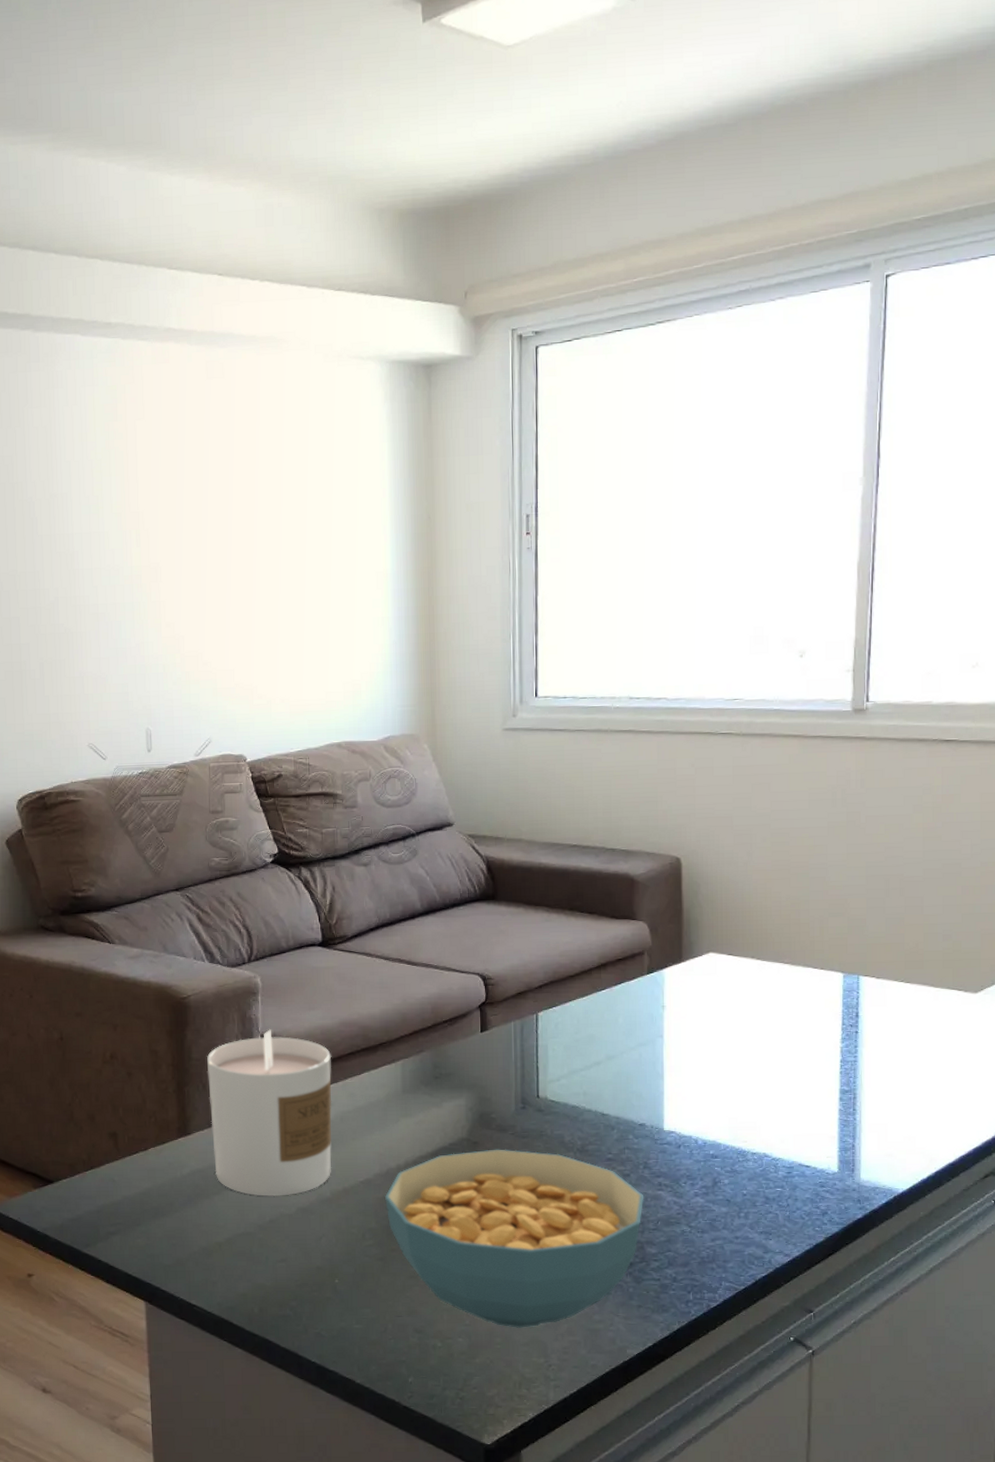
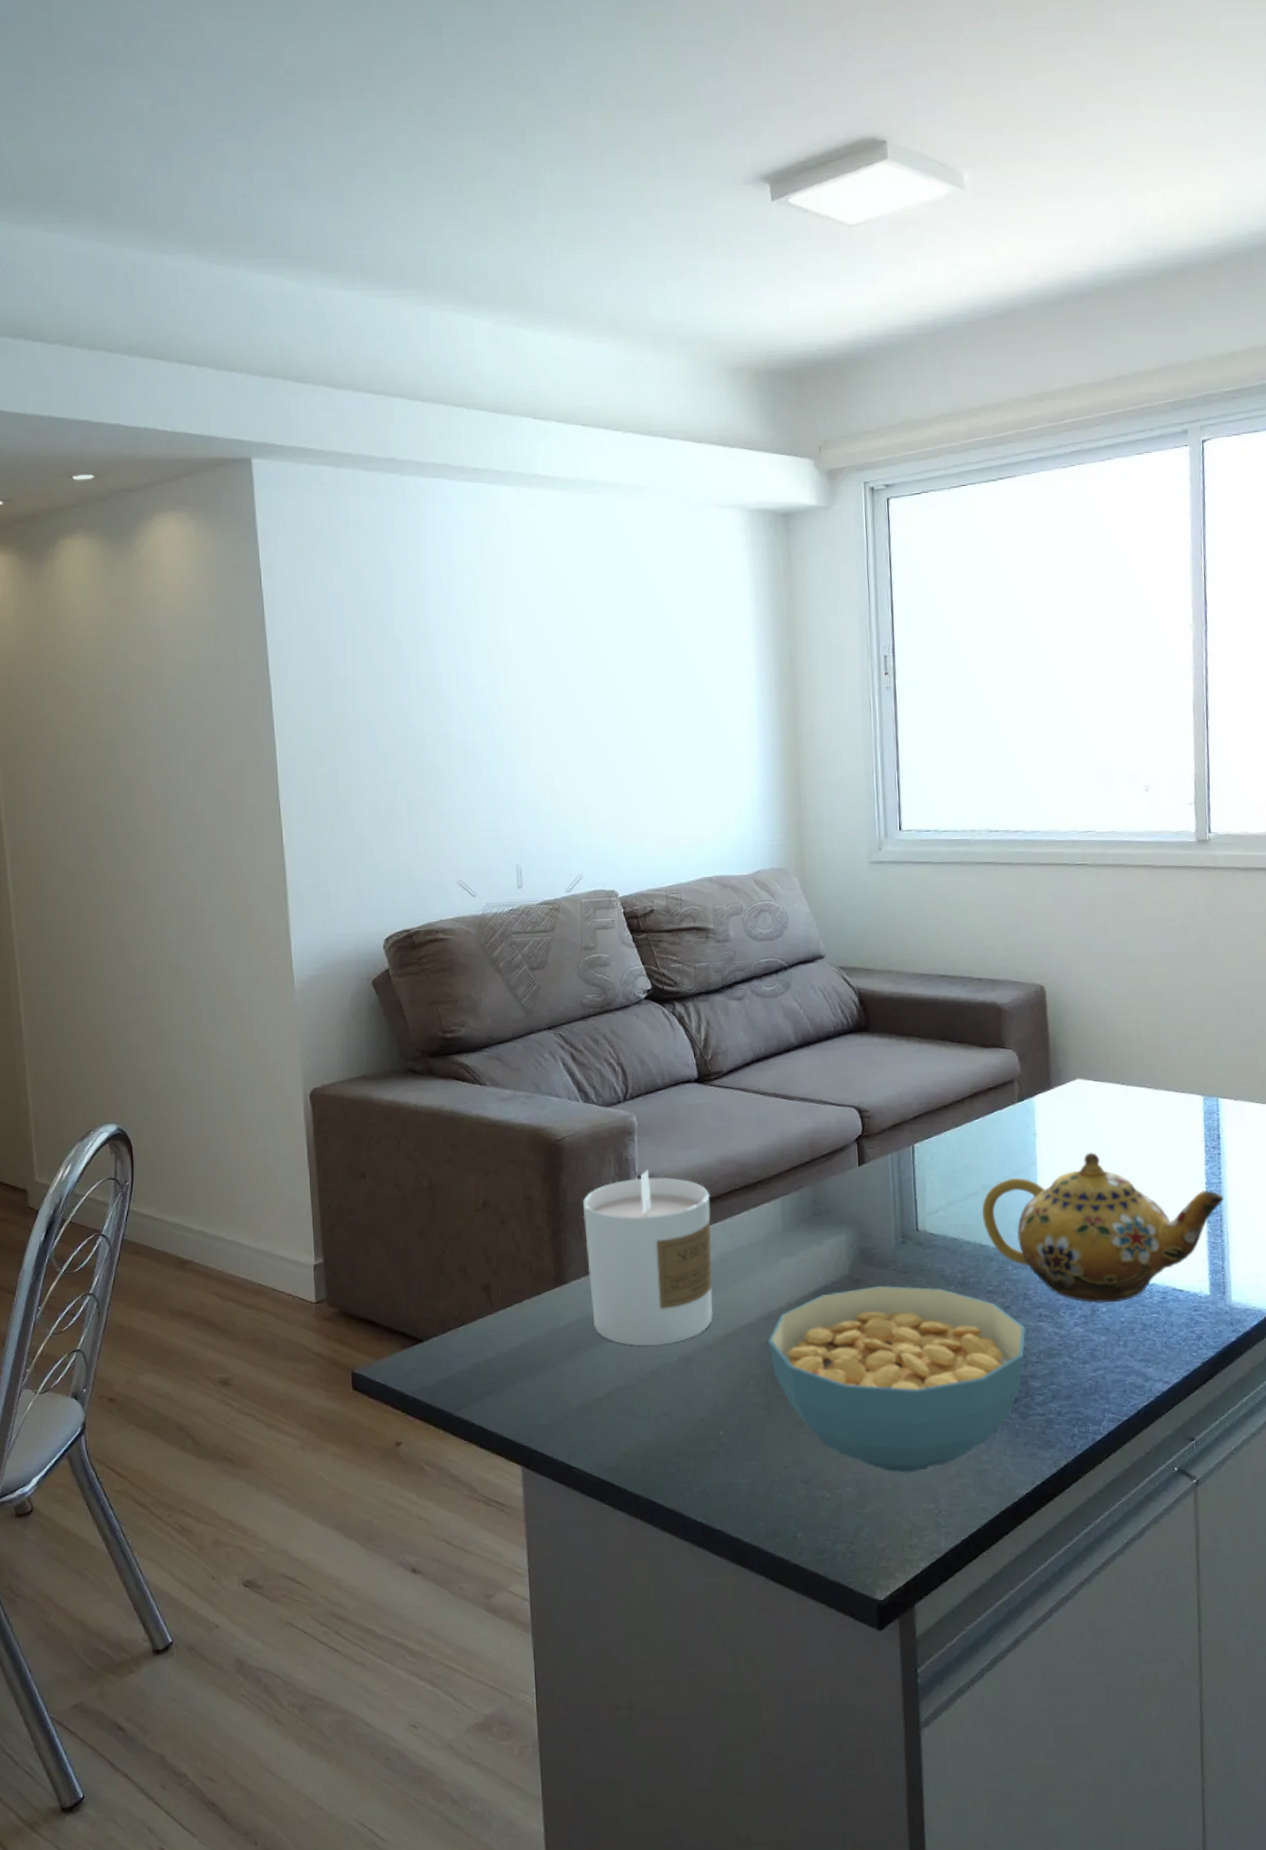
teapot: none [604,1026,858,1175] -> present [982,1152,1224,1304]

